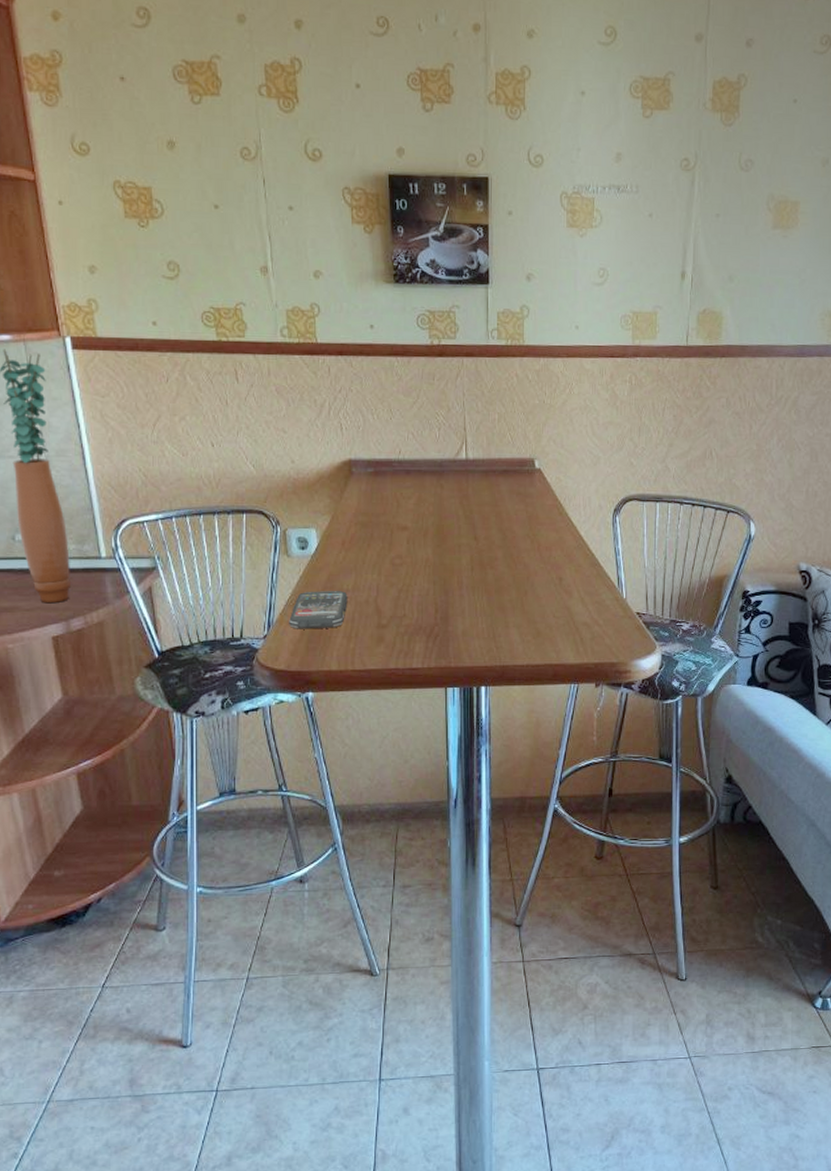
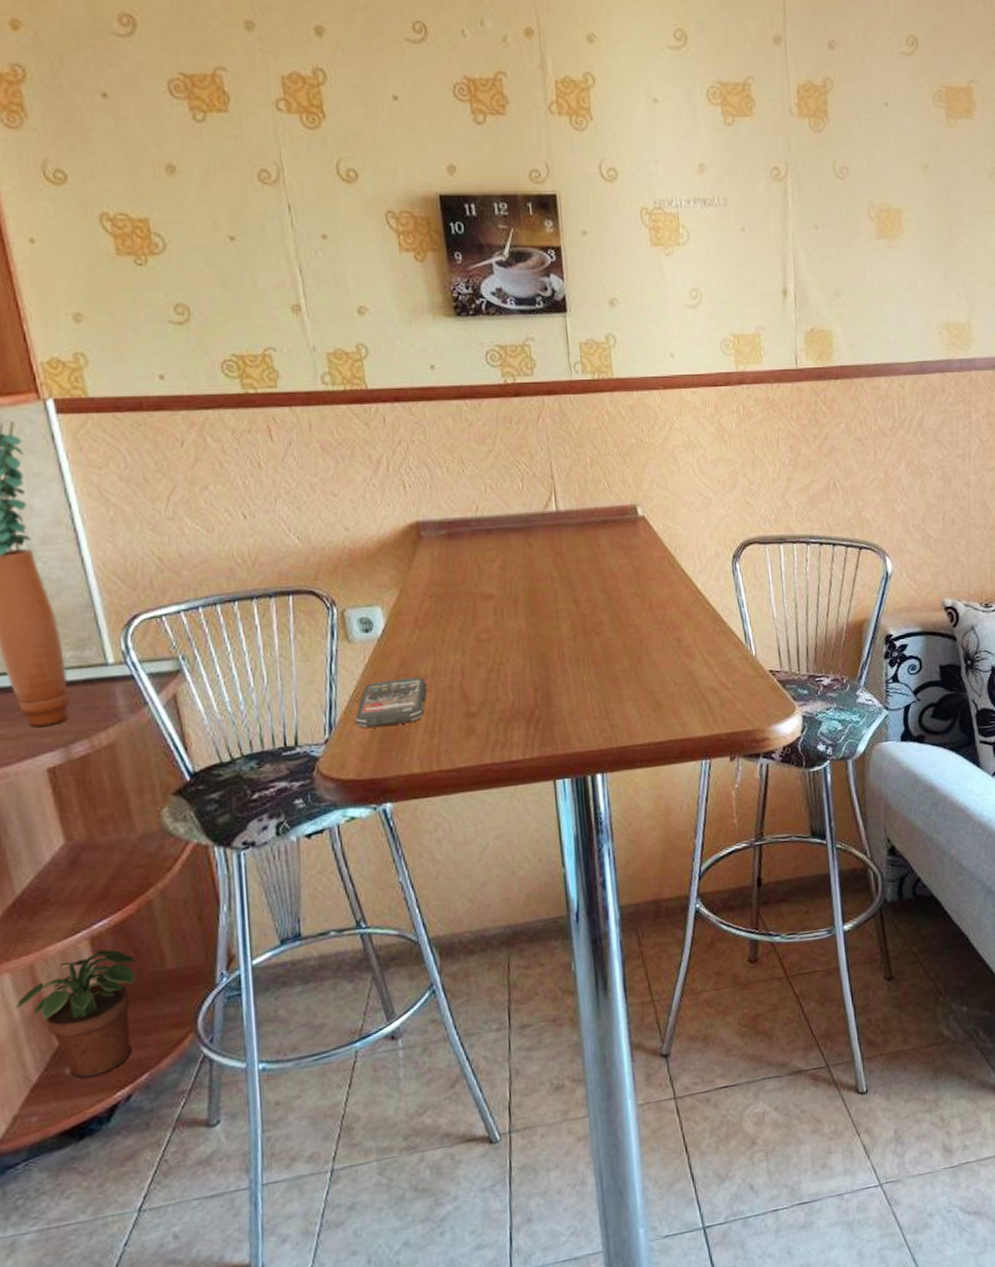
potted plant: none [21,783,110,881] -> present [16,949,136,1079]

